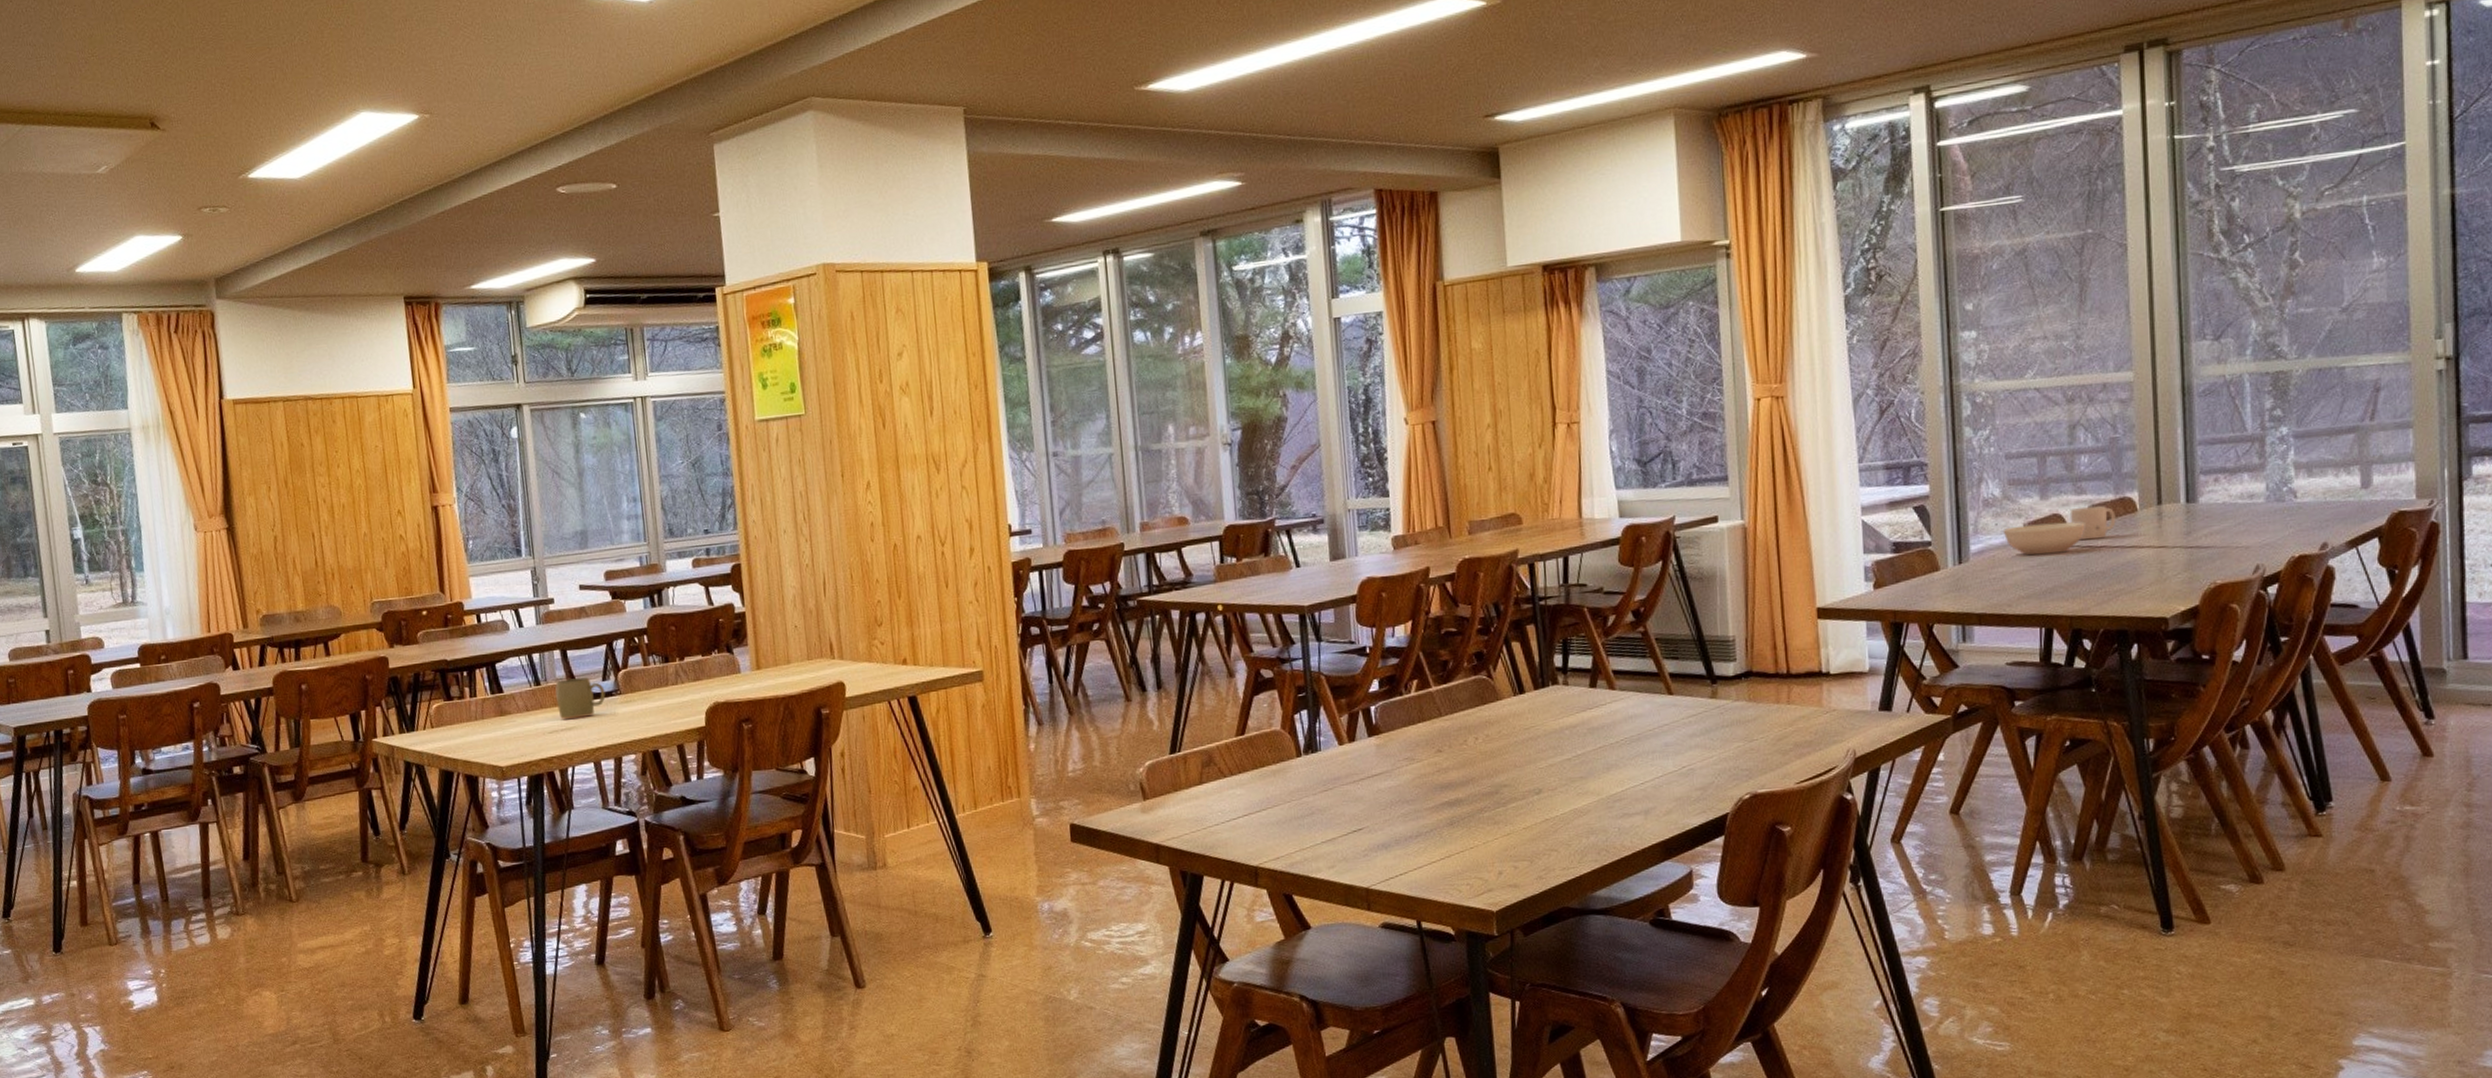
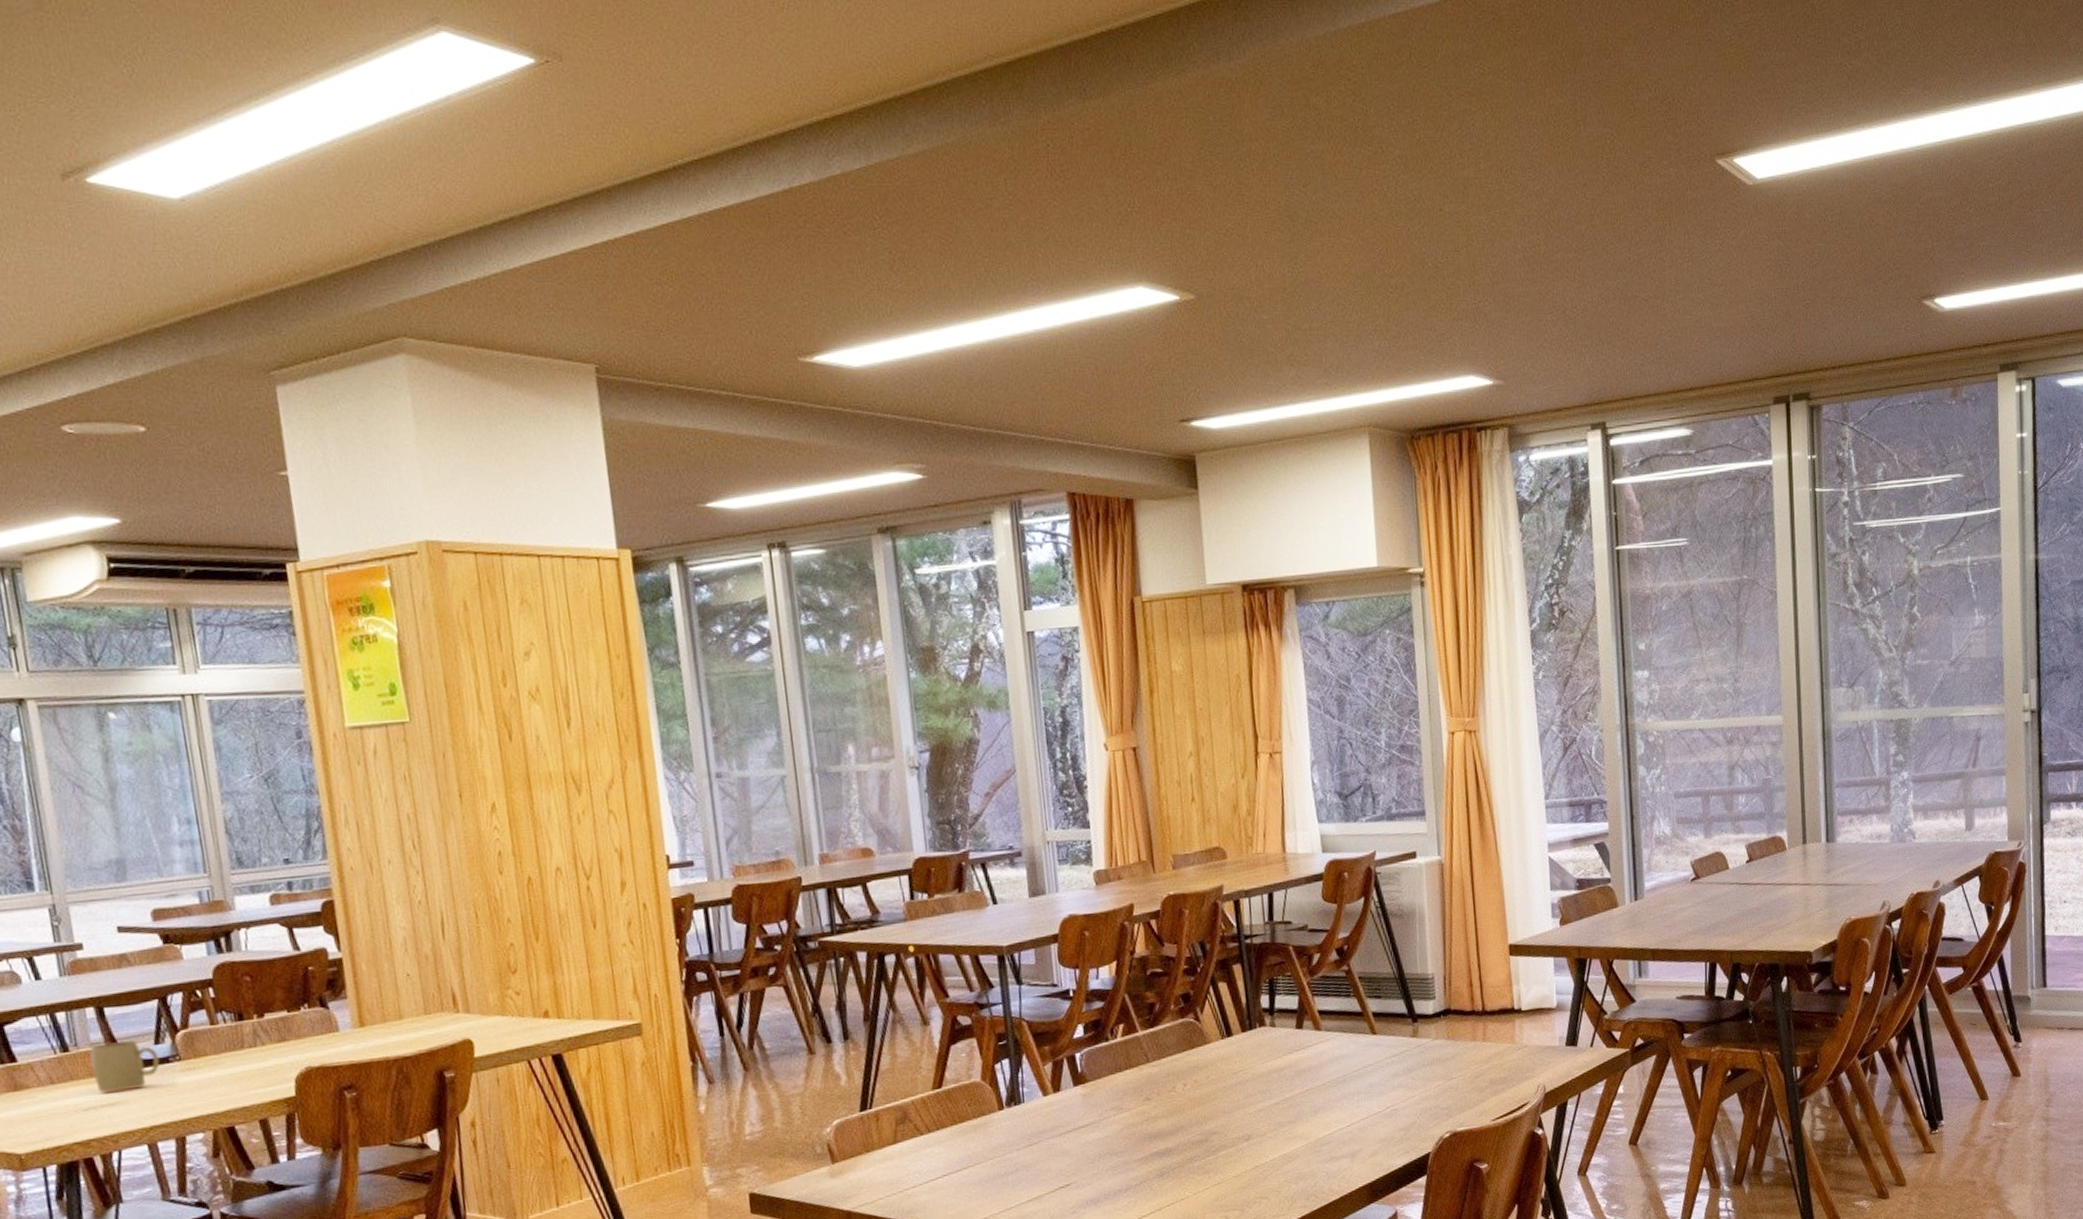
bowl: present [2002,522,2085,556] -> none [1672,860,1743,893]
mug: present [2069,506,2116,541] -> none [1729,844,1769,878]

